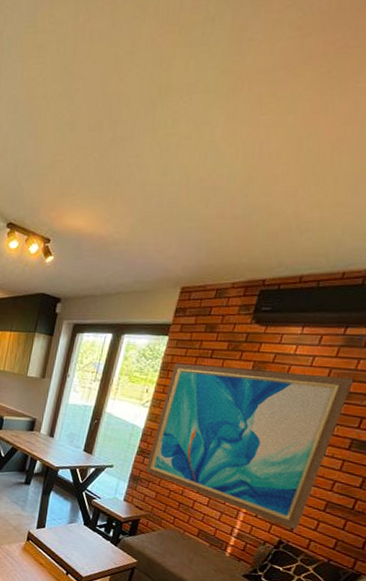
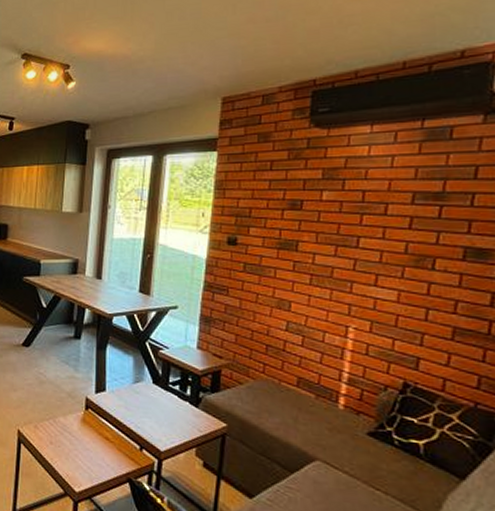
wall art: present [144,363,354,530] -> none [216,176,448,368]

